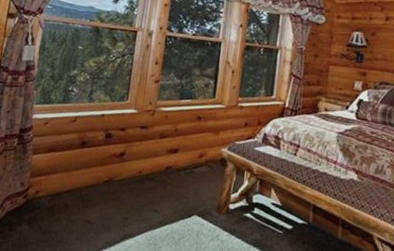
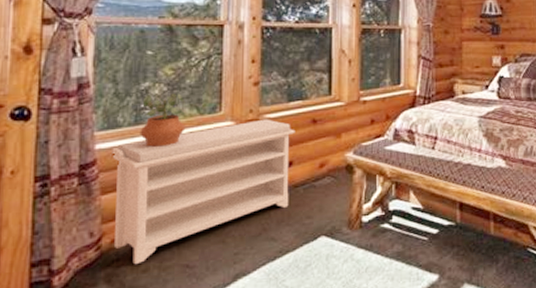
bench: none [37,111,183,214] -> present [110,119,295,265]
potted plant: none [66,80,102,123] -> present [140,93,186,147]

